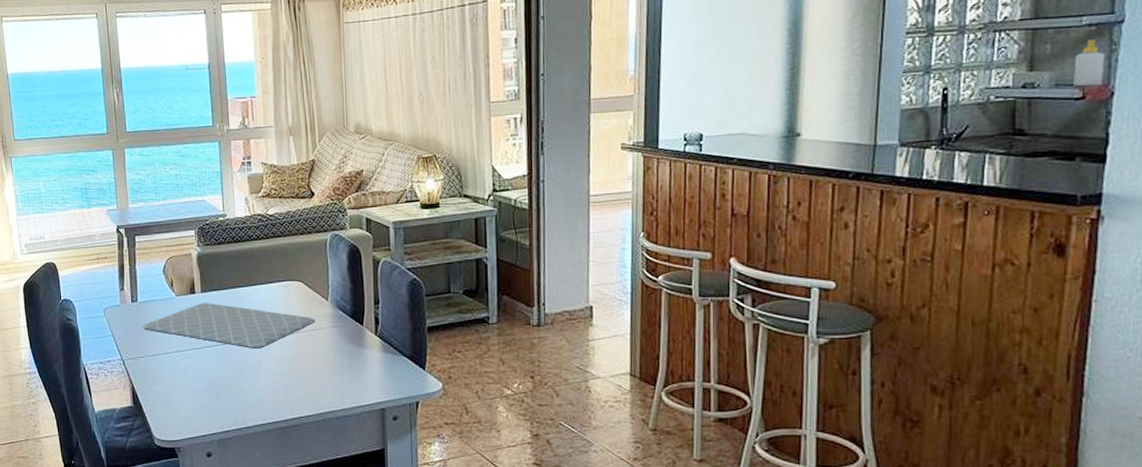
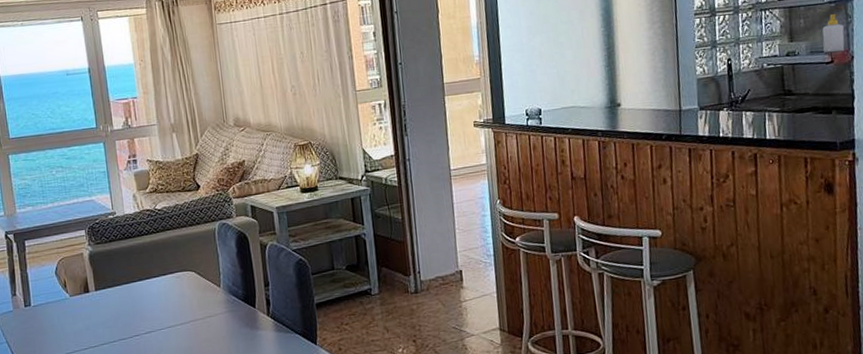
placemat: present [143,302,315,349] -> none [38,300,209,341]

